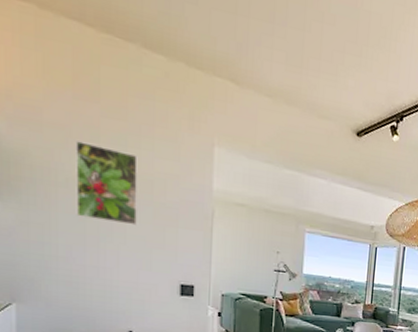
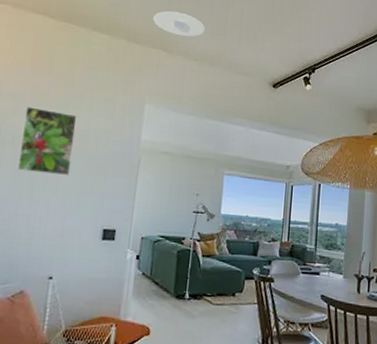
recessed light: none [215,28,278,66] -> present [153,11,205,37]

